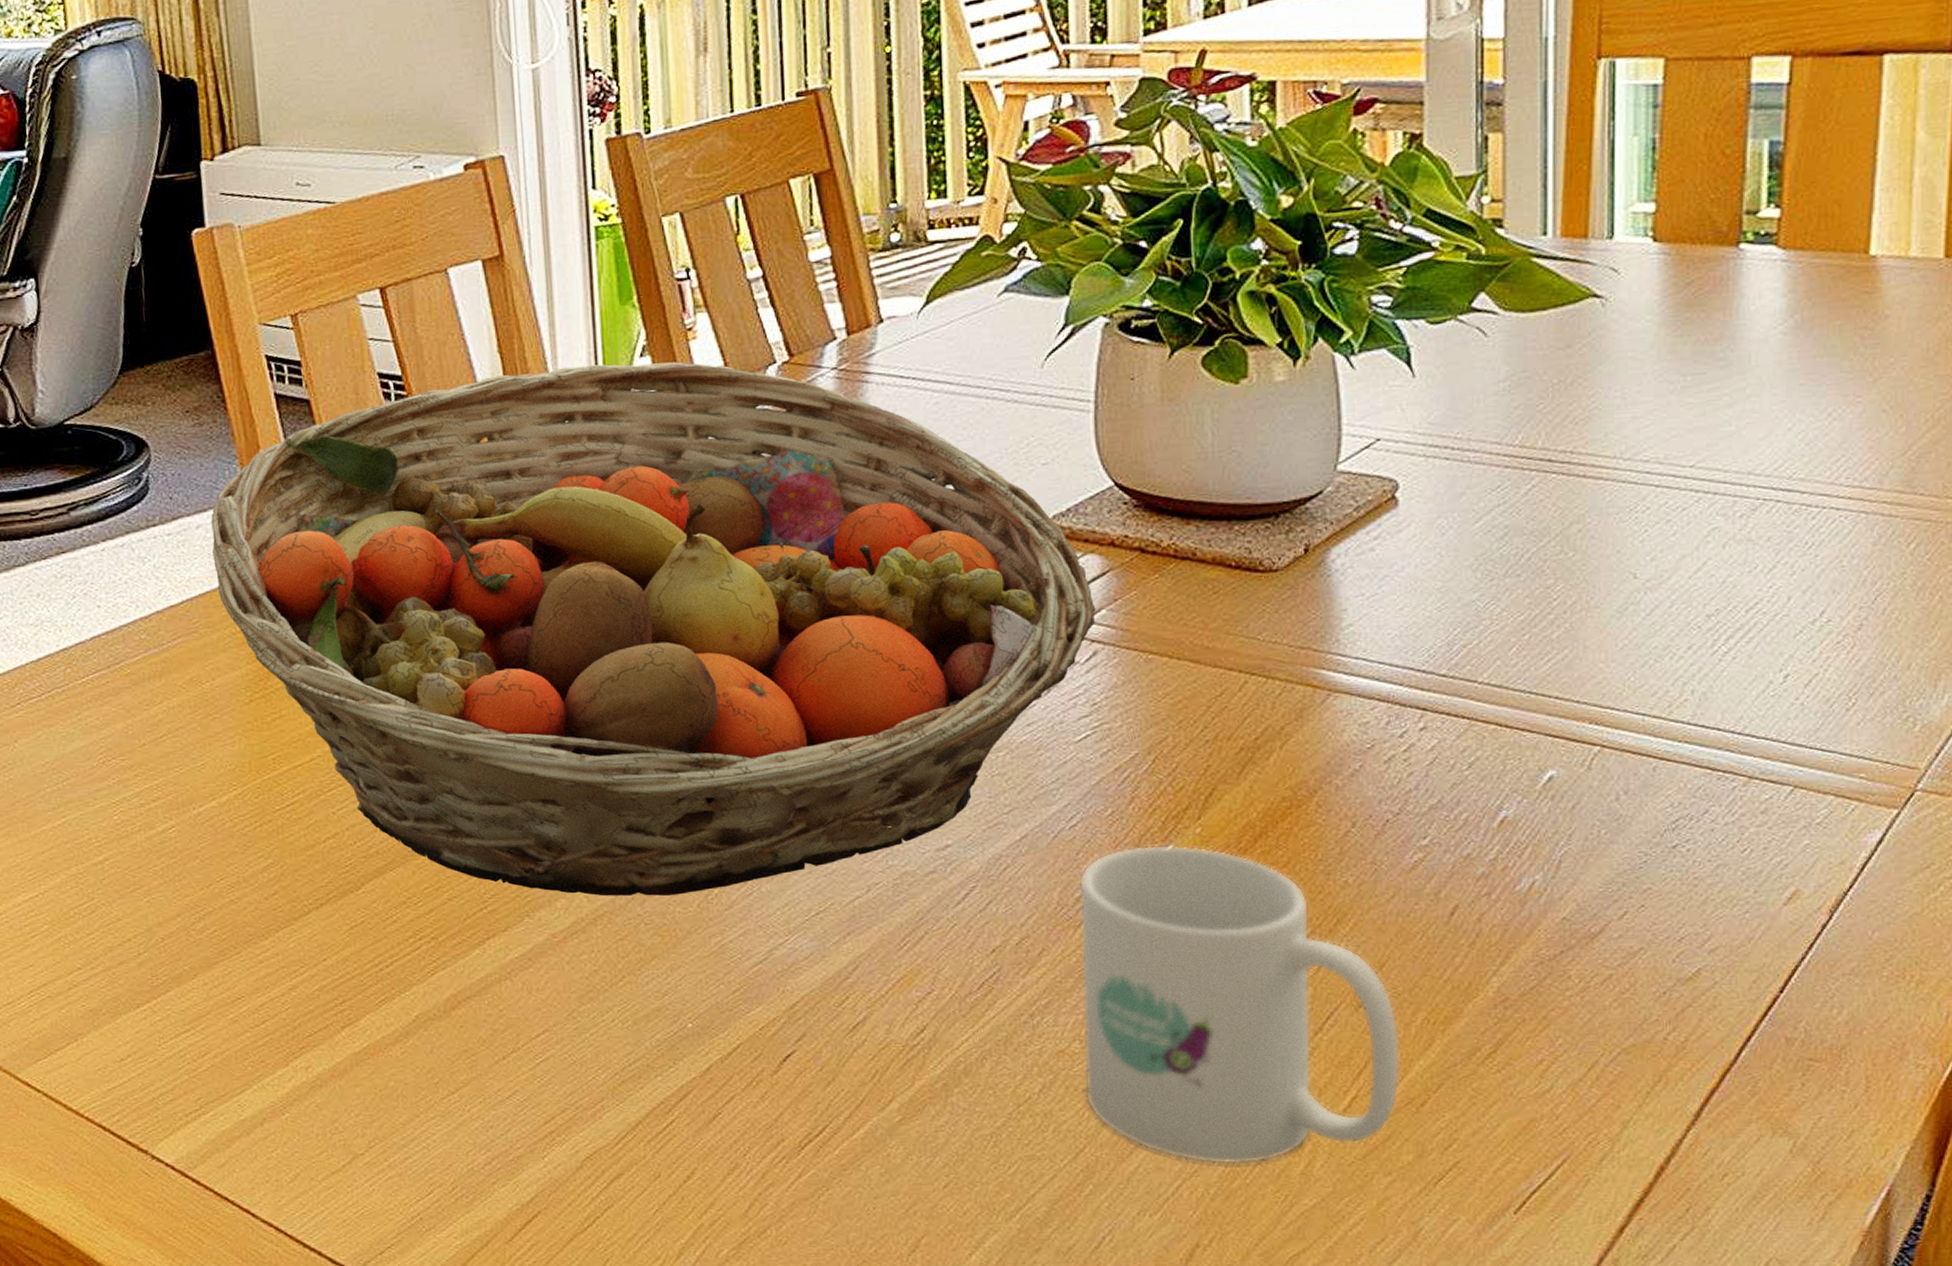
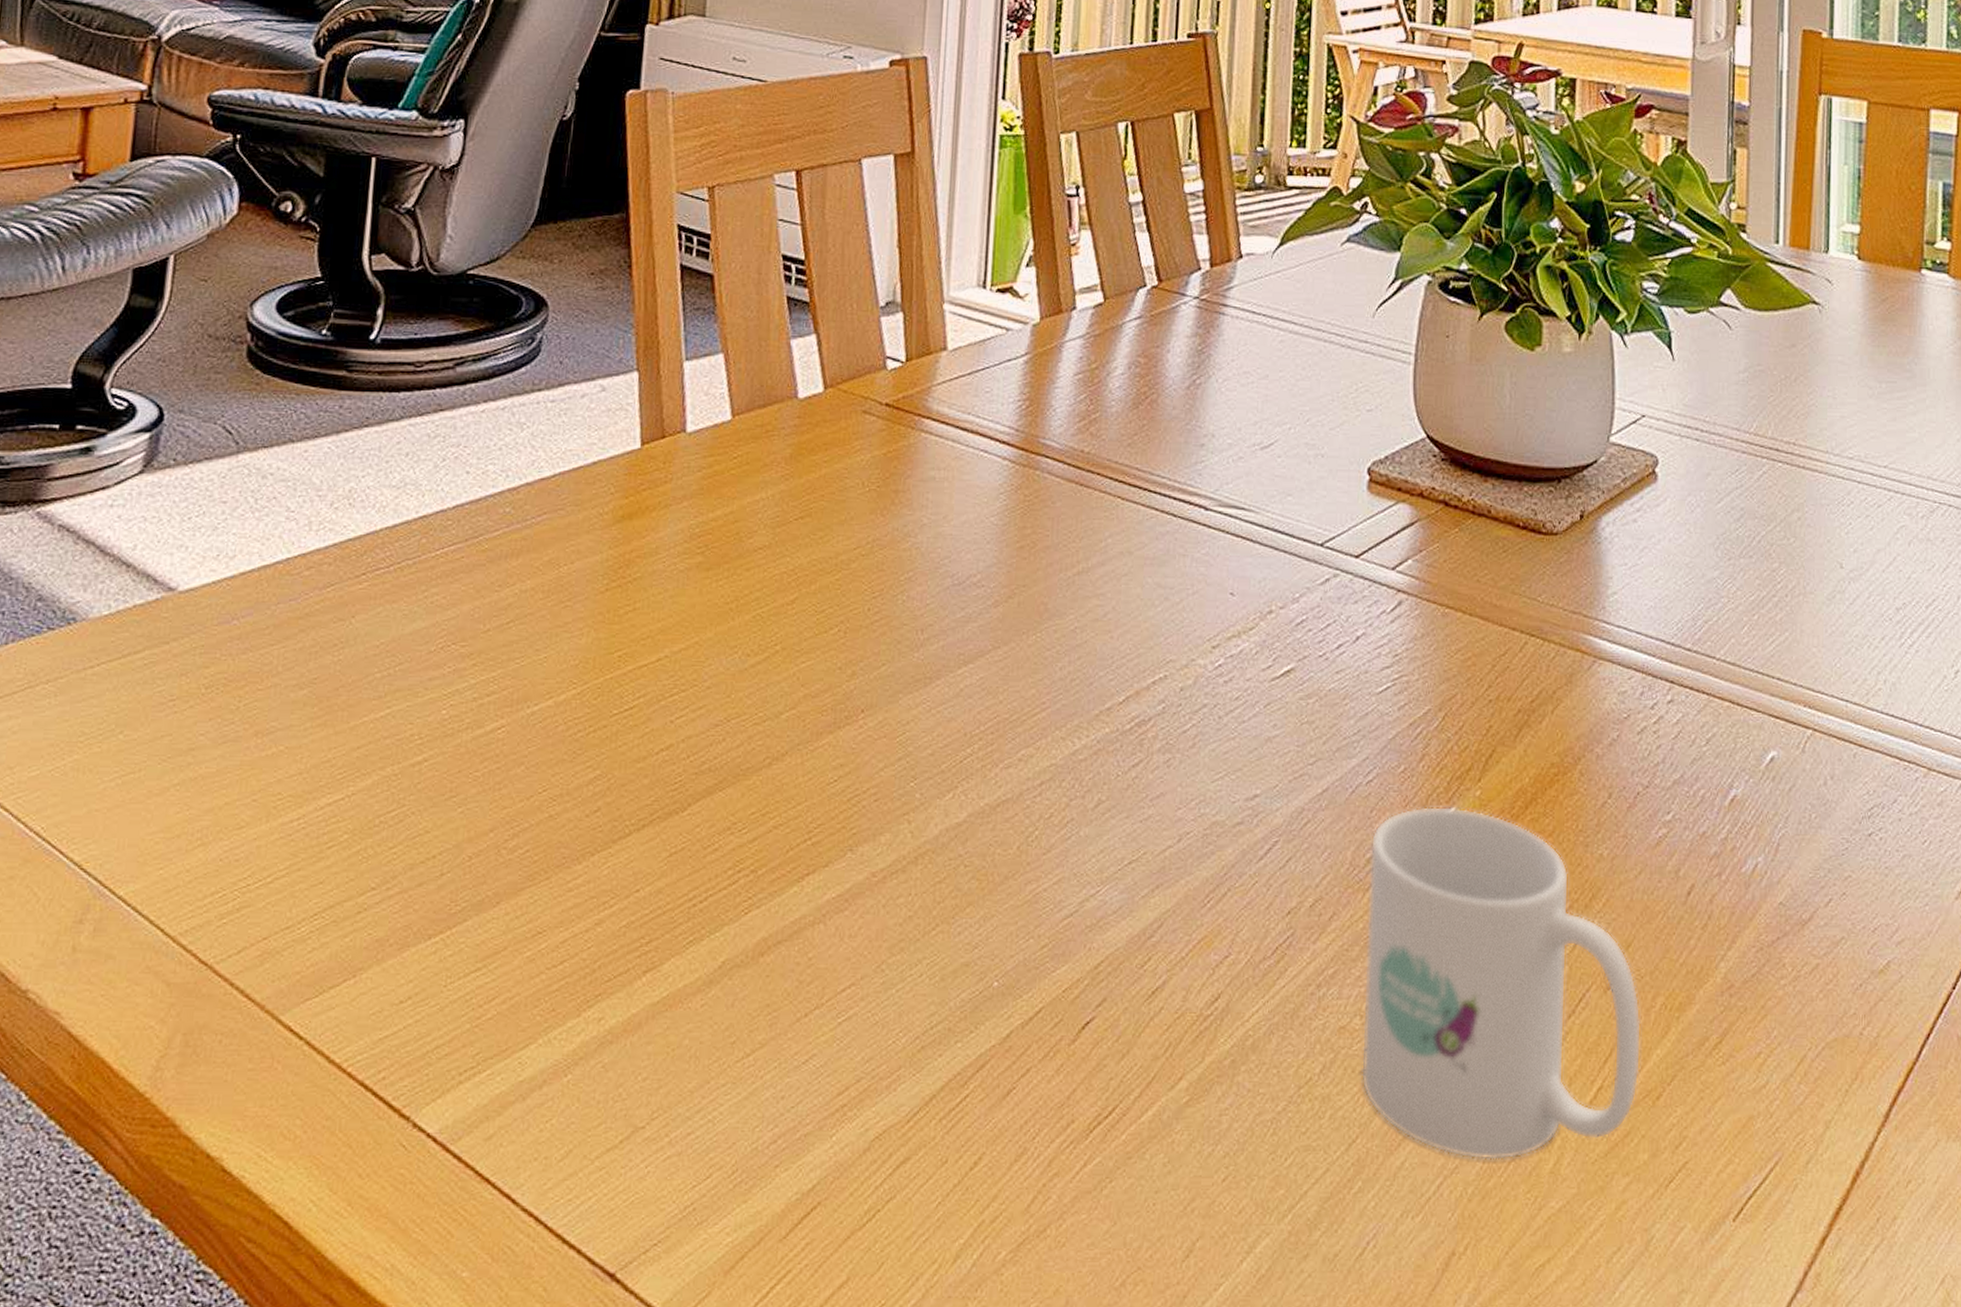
fruit basket: present [211,362,1096,896] -> none [592,269,1403,835]

